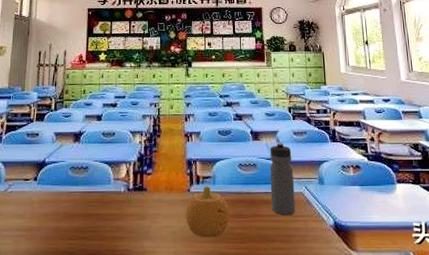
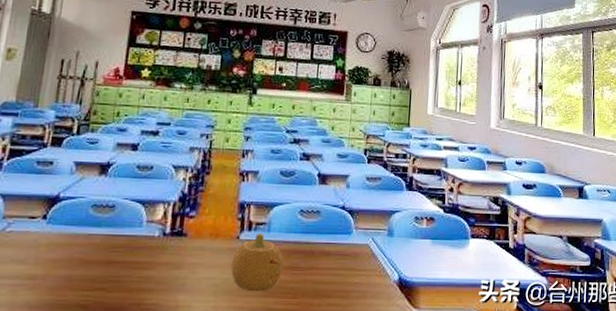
water bottle: present [269,142,296,216] -> none [331,187,362,269]

